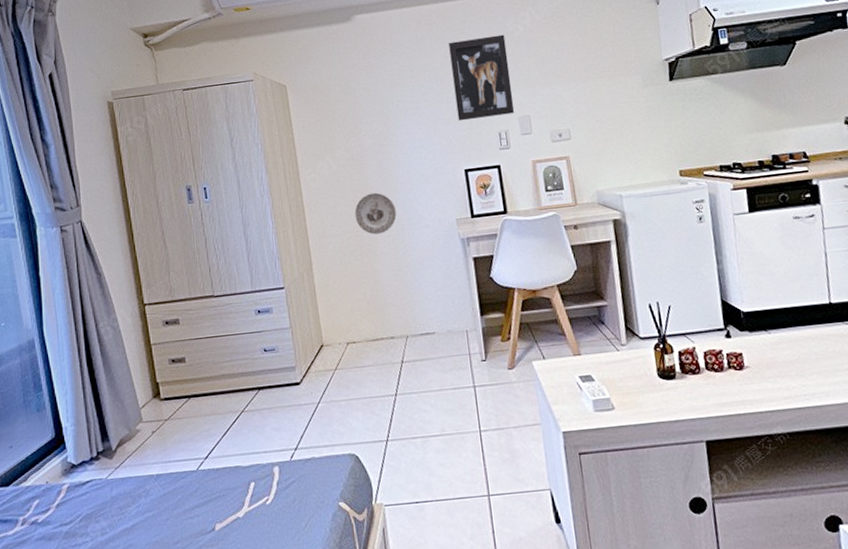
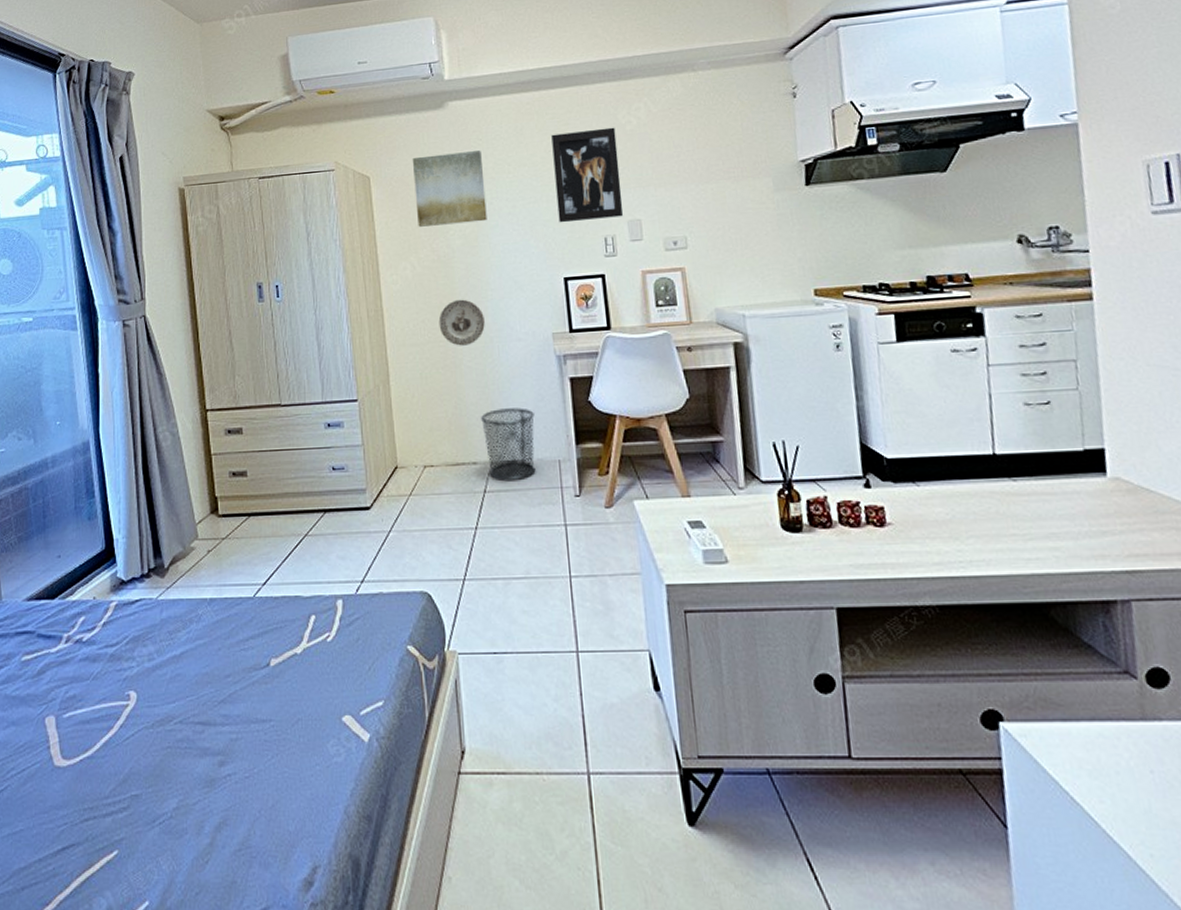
wall art: none [324,59,395,129] -> present [412,150,487,227]
waste bin: none [395,286,446,351] -> present [480,408,536,480]

